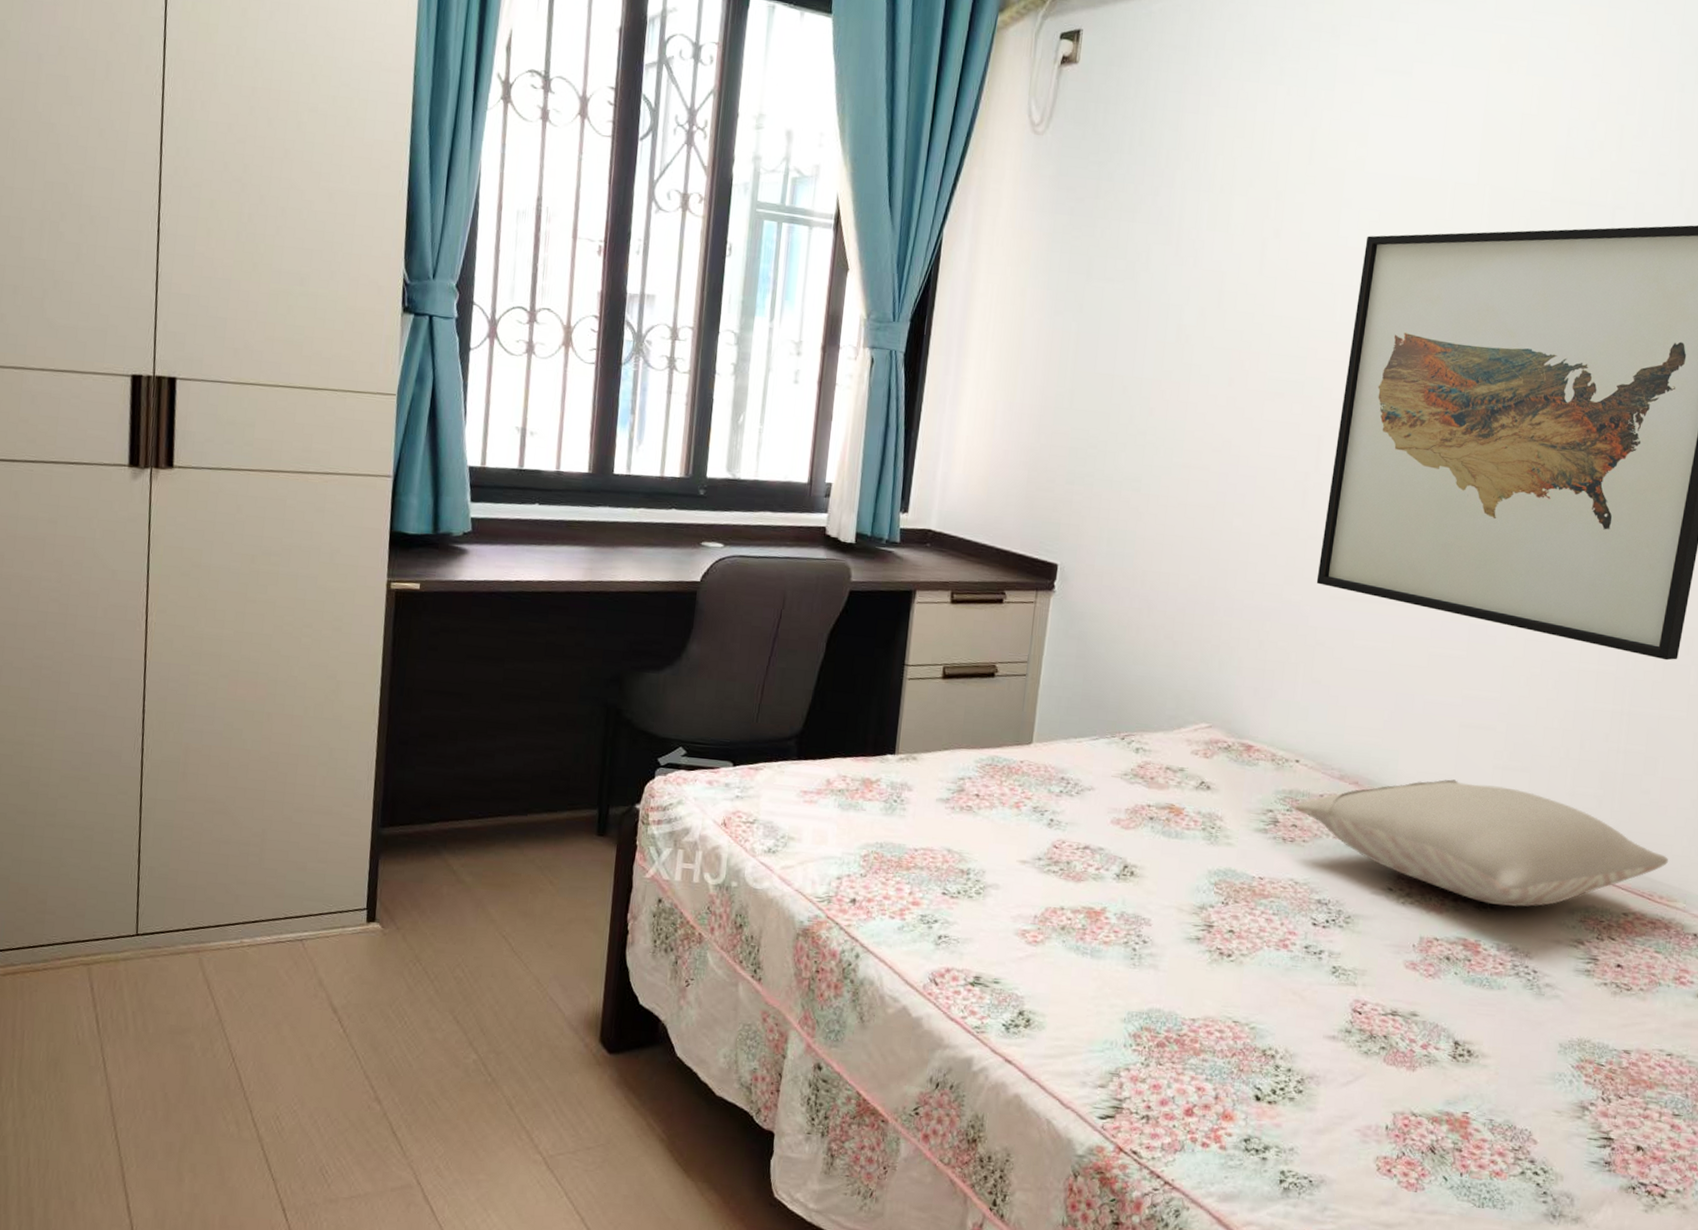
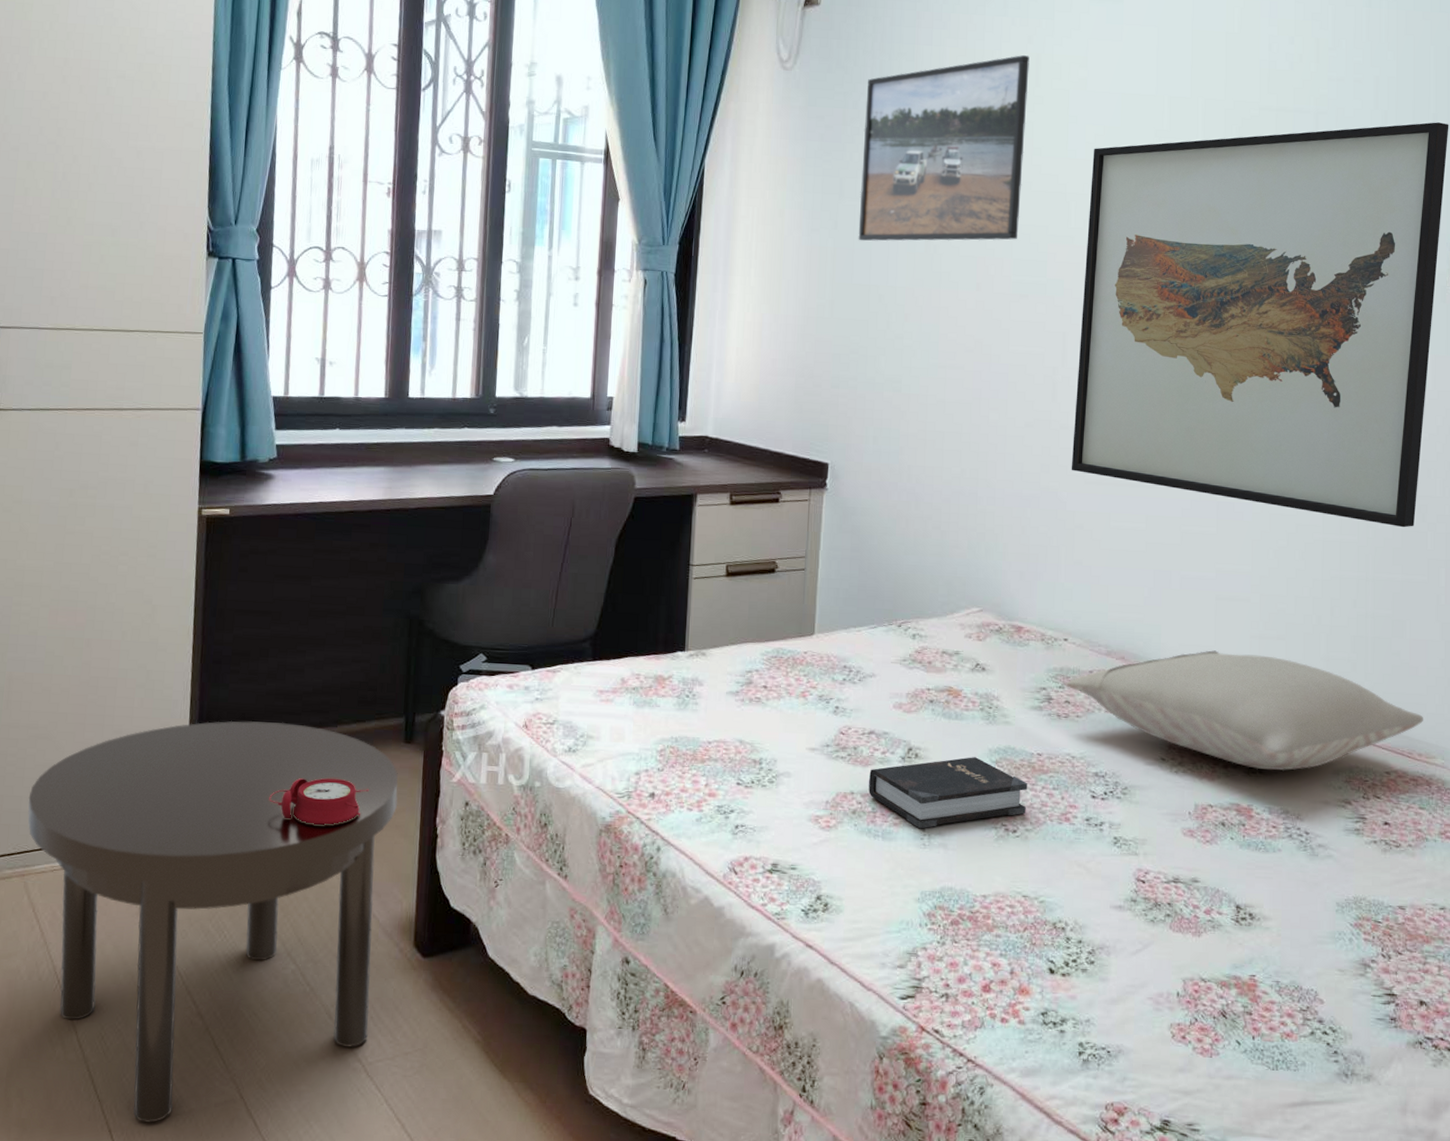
side table: none [203,804,589,1204] -> present [27,720,398,1123]
alarm clock: none [453,866,559,916] -> present [268,777,369,825]
hardback book: none [1079,877,1247,949] -> present [869,757,1028,829]
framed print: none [1104,129,1304,333] -> present [858,55,1030,241]

